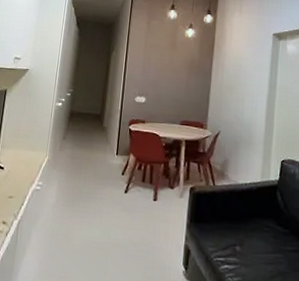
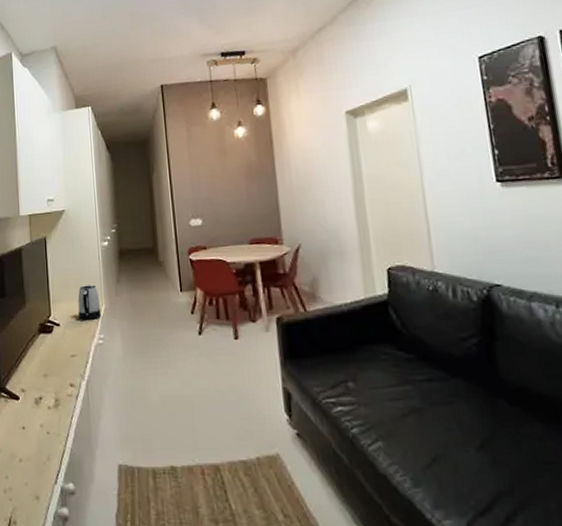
kettle: none [22,137,45,168] -> present [77,285,101,320]

